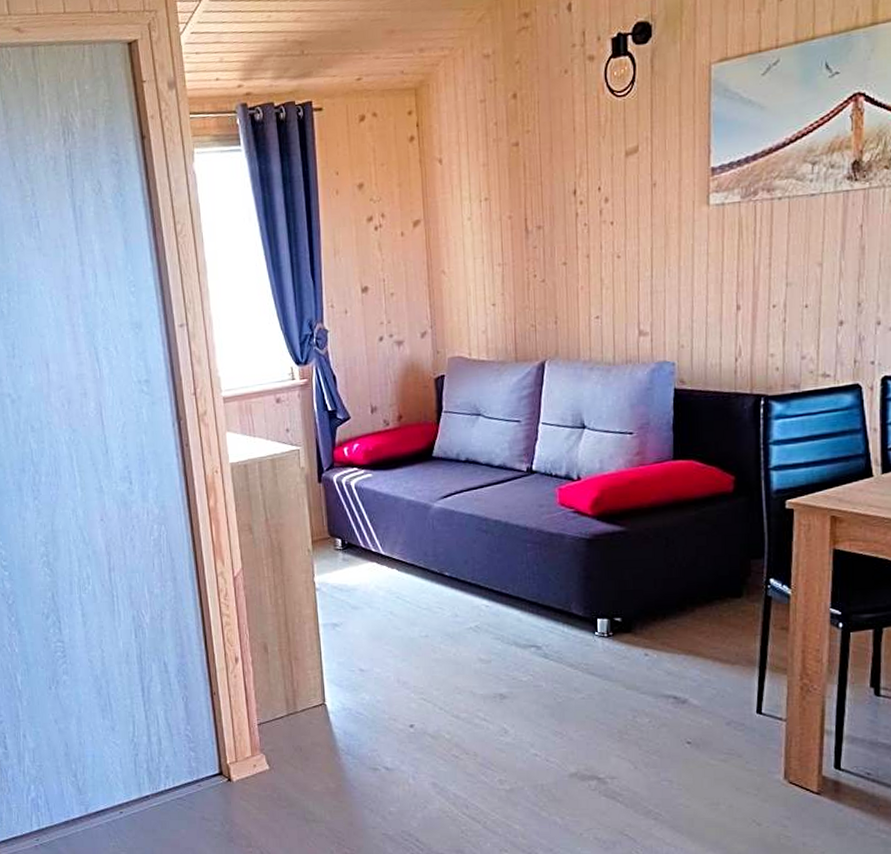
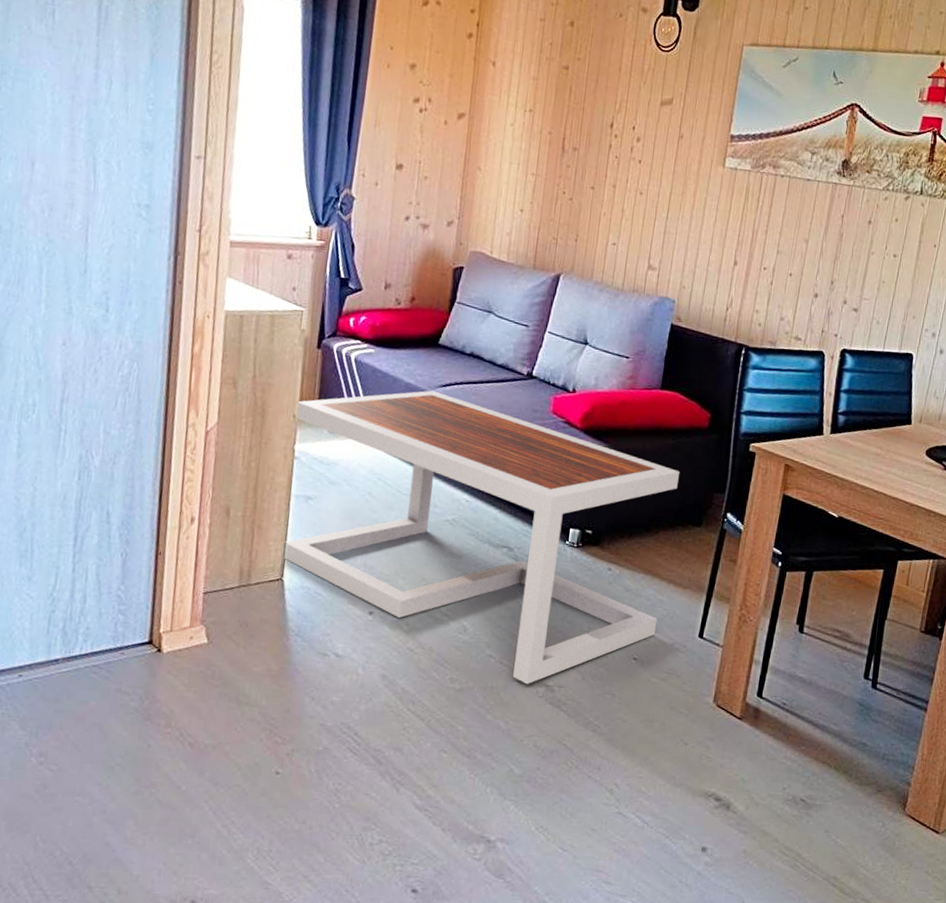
coffee table: none [310,503,709,780] -> present [283,390,680,685]

